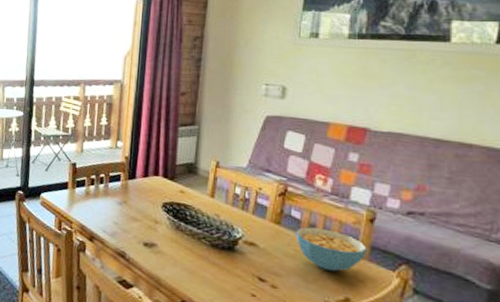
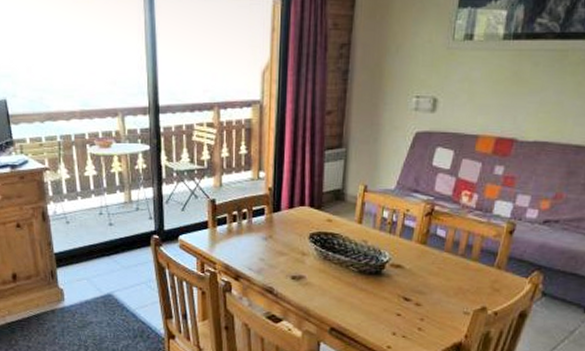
cereal bowl: present [295,227,367,272] -> none [440,244,505,284]

